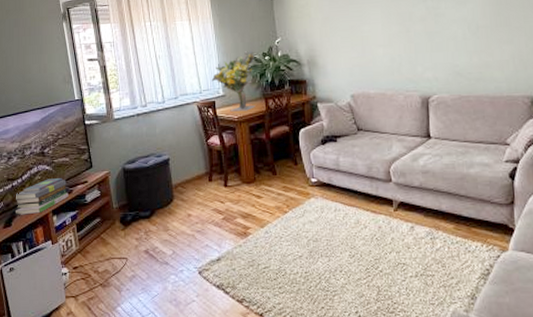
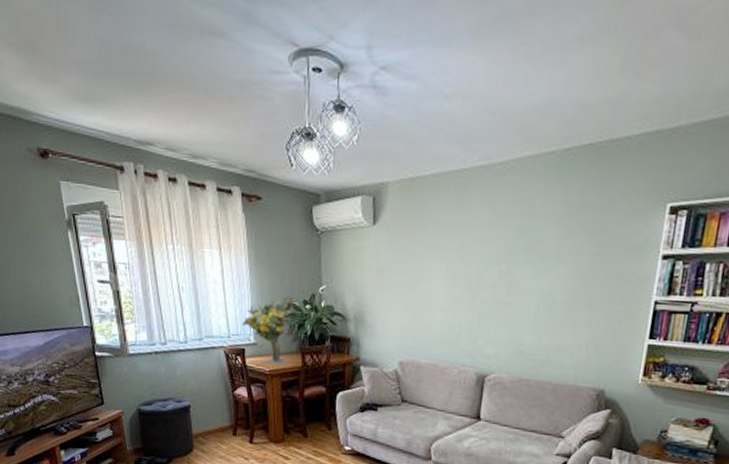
books: present [14,177,69,215] -> none [16,410,78,446]

